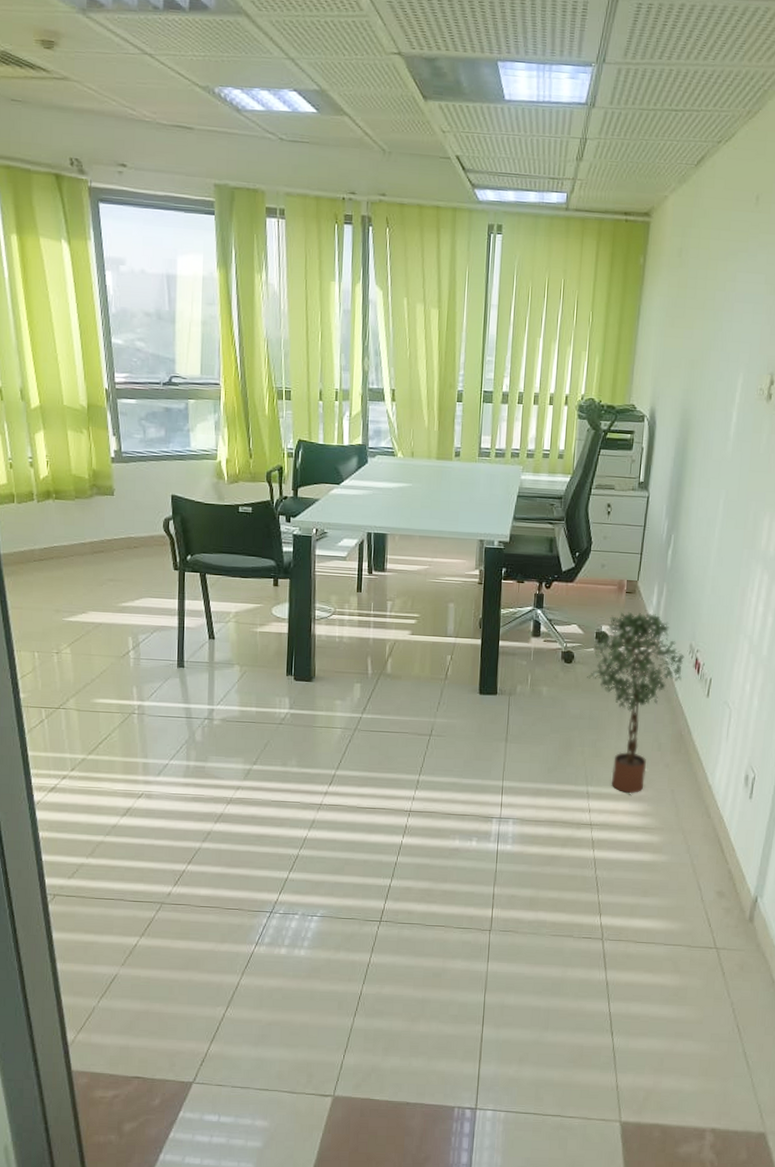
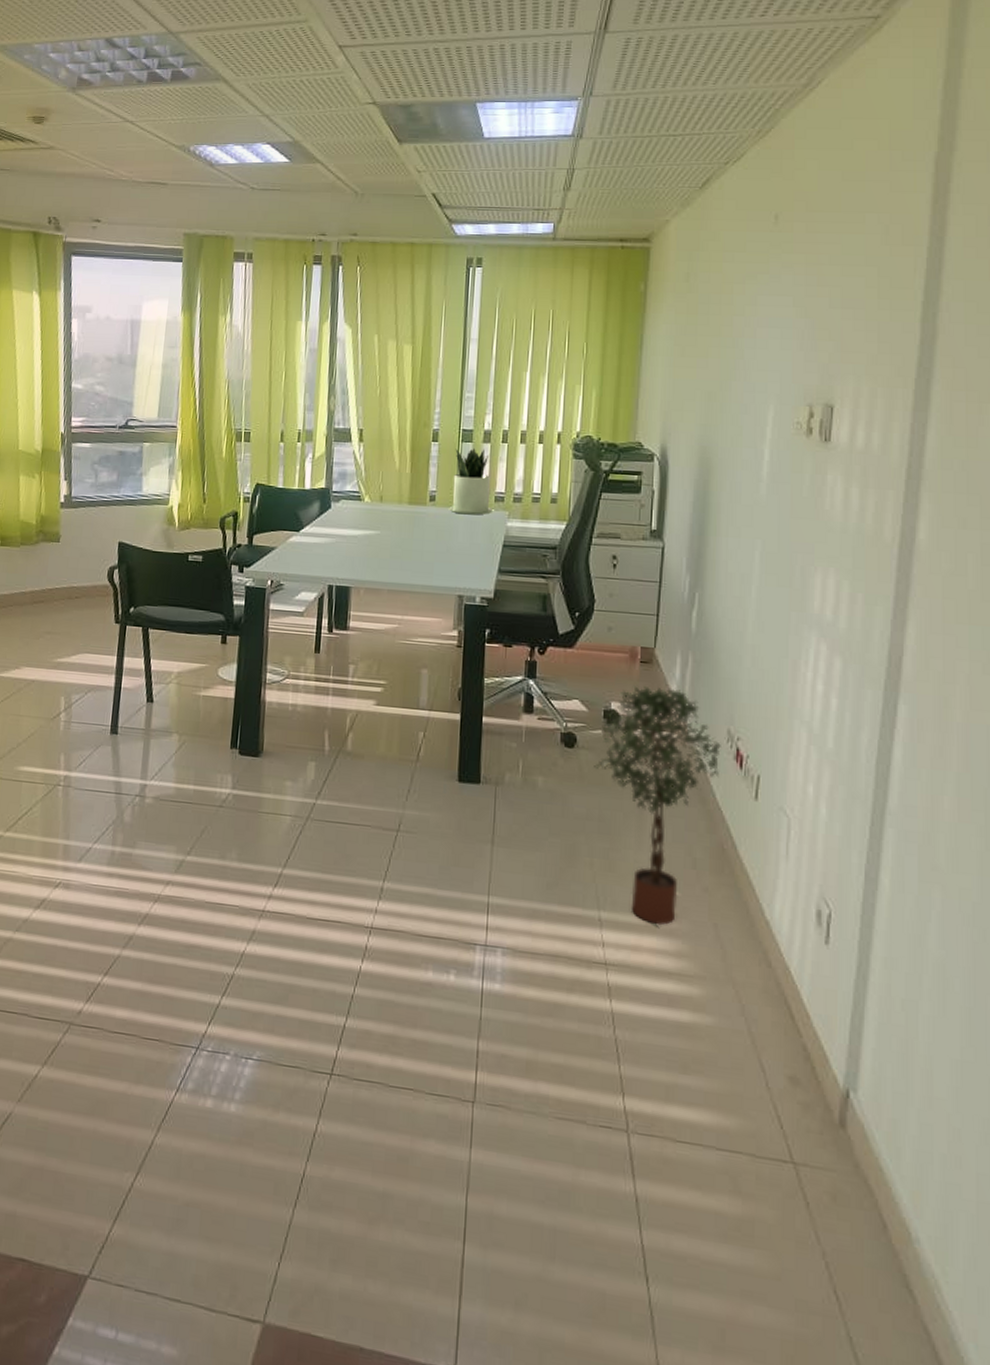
planter: none [472,408,509,469] -> present [449,448,493,515]

